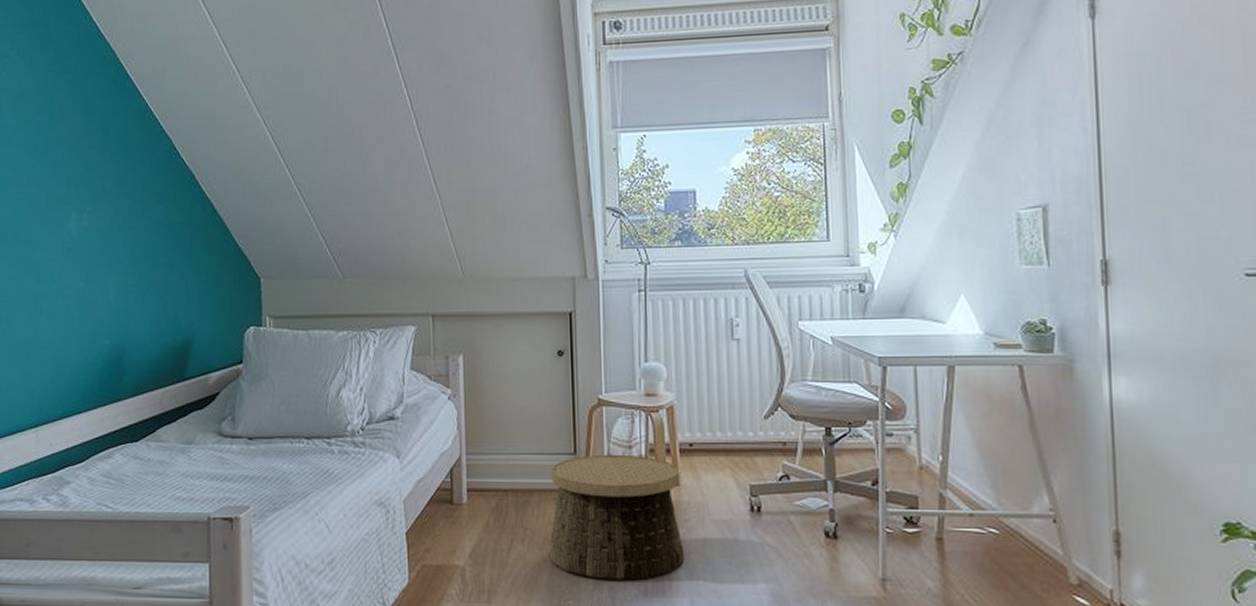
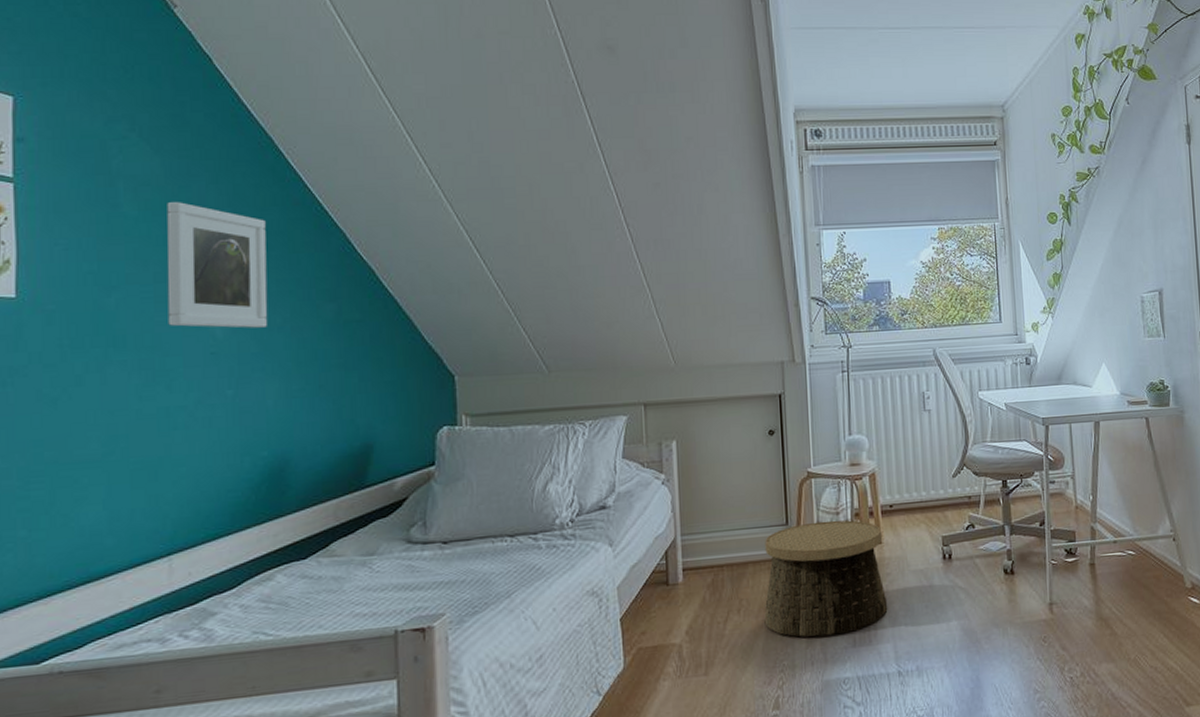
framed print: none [36,112,111,227] -> present [167,202,268,328]

